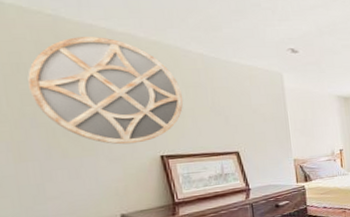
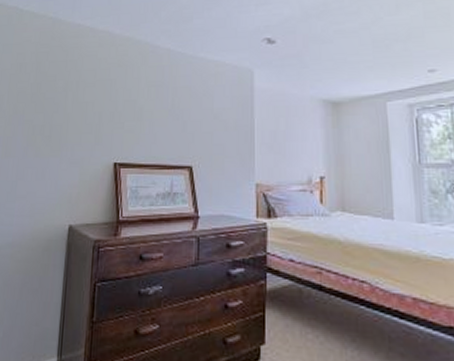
home mirror: present [27,37,184,145] -> none [24,35,145,147]

